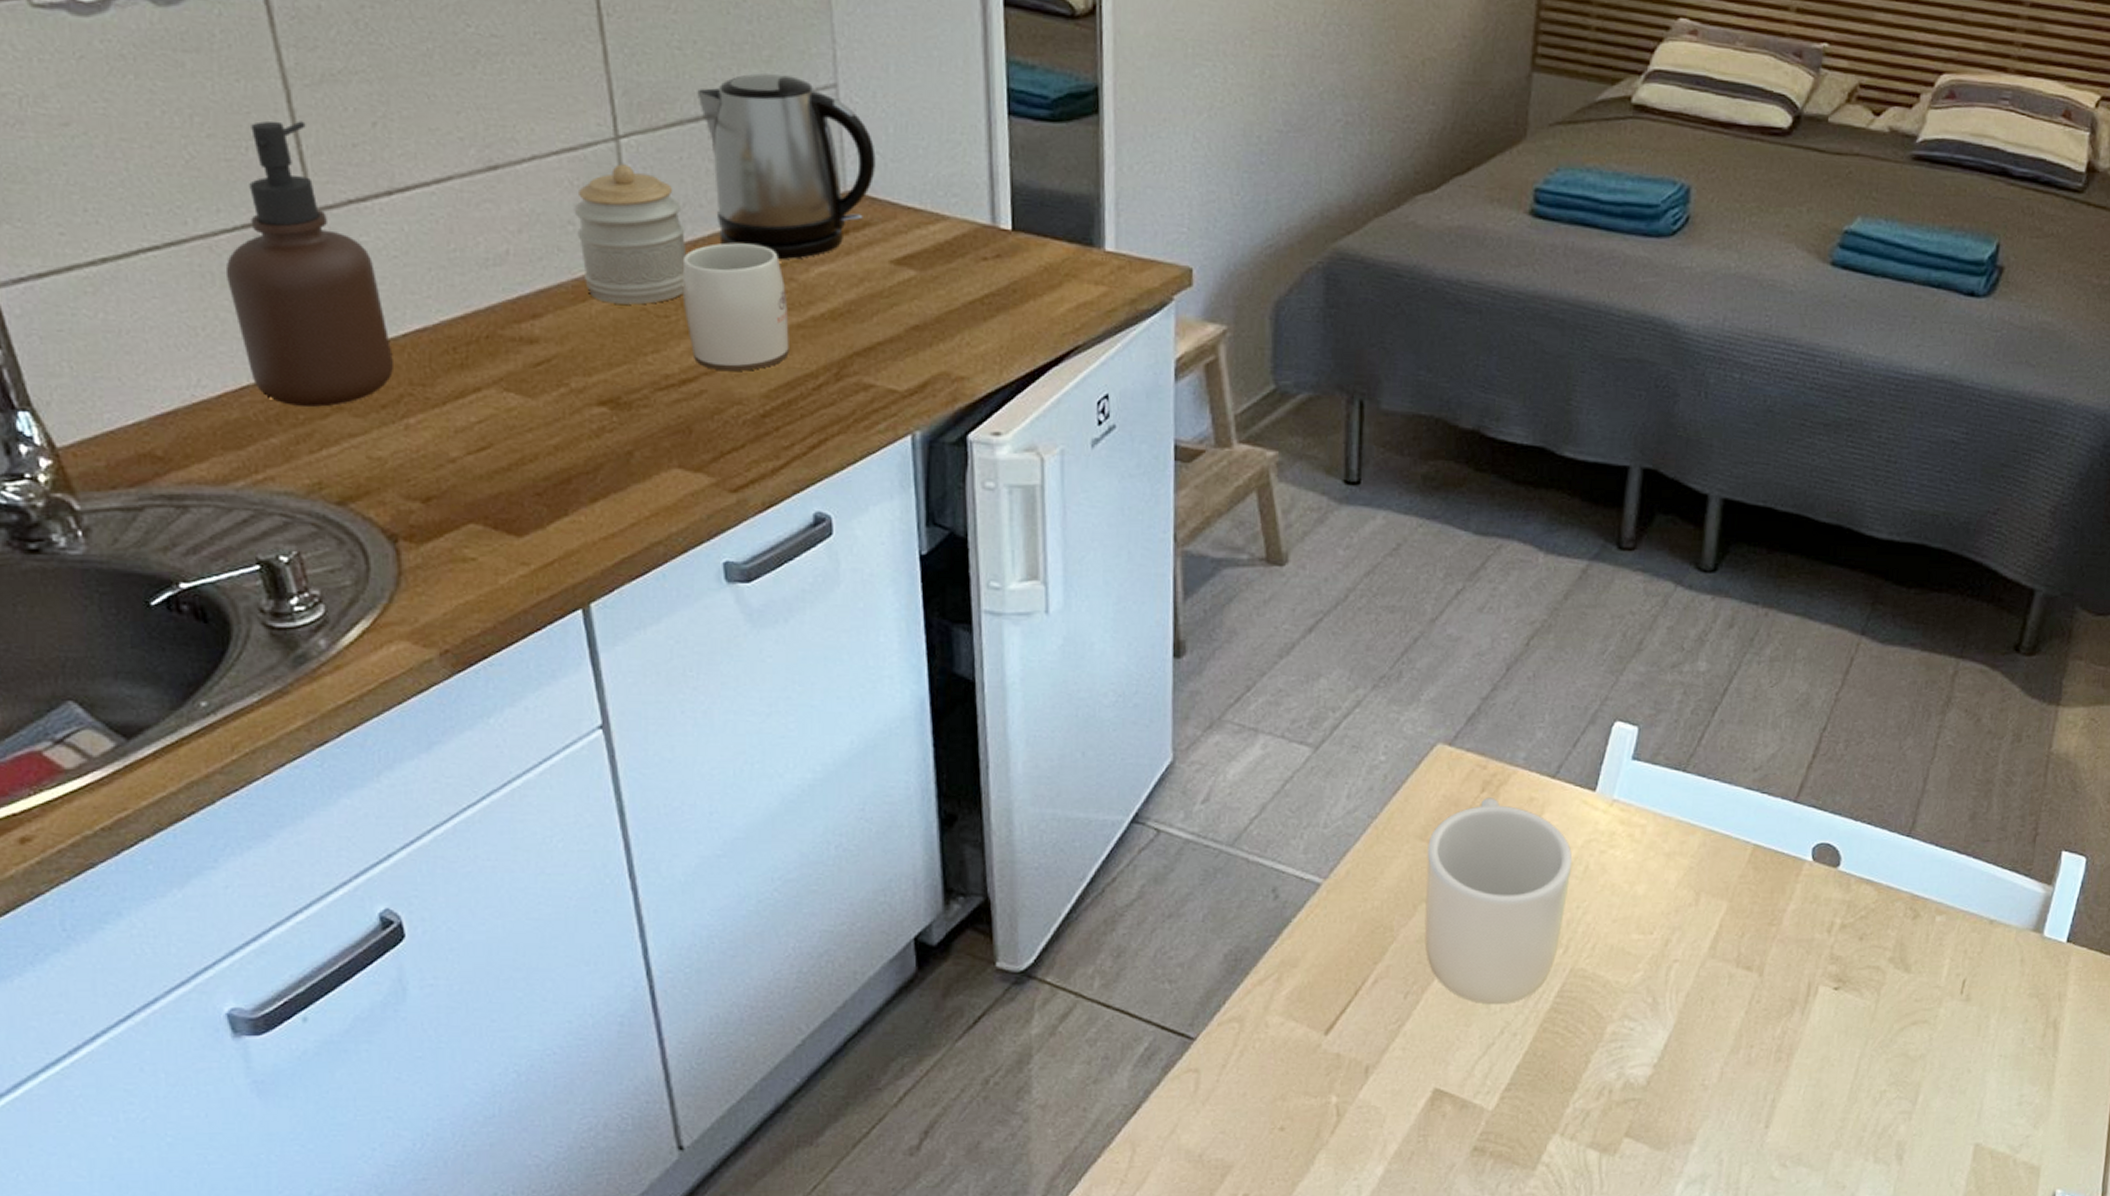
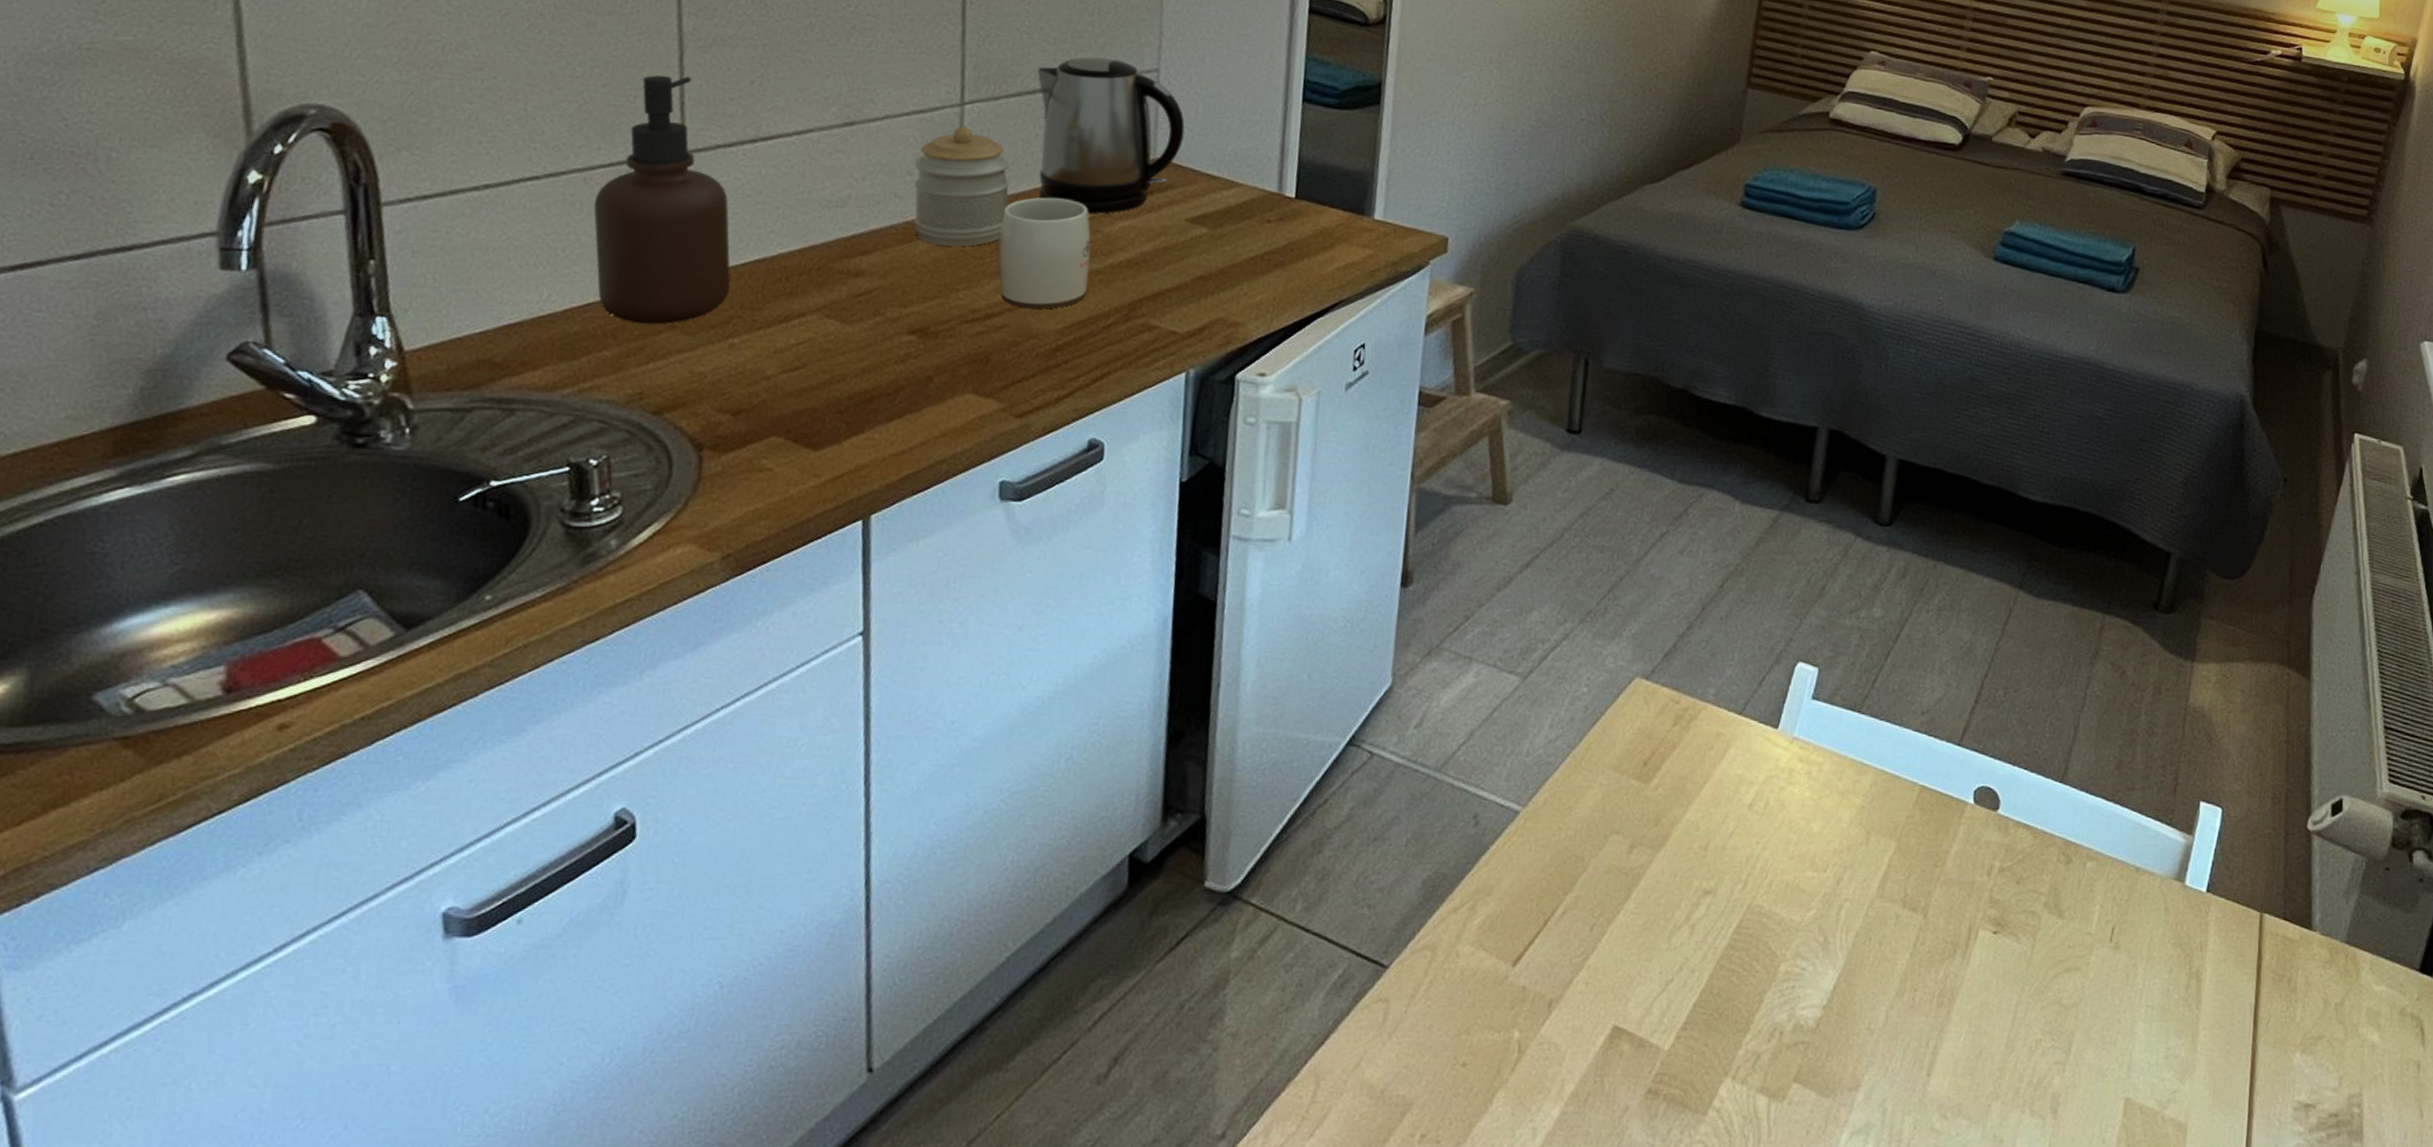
mug: present [1424,798,1573,1005] -> none [1613,731,1755,940]

